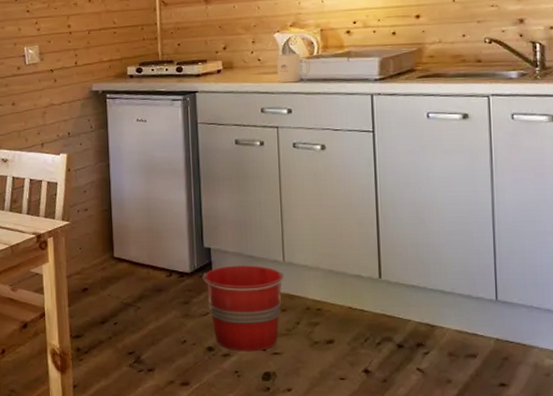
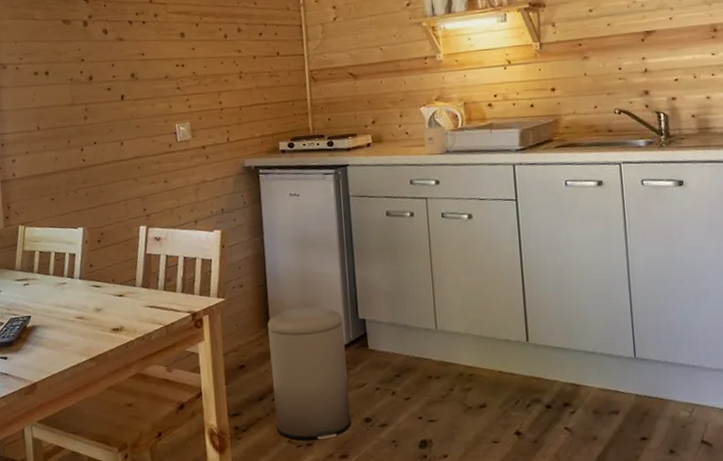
pedal bin: none [111,233,193,367] -> present [267,307,351,441]
bucket: present [202,265,285,352] -> none [358,334,438,421]

